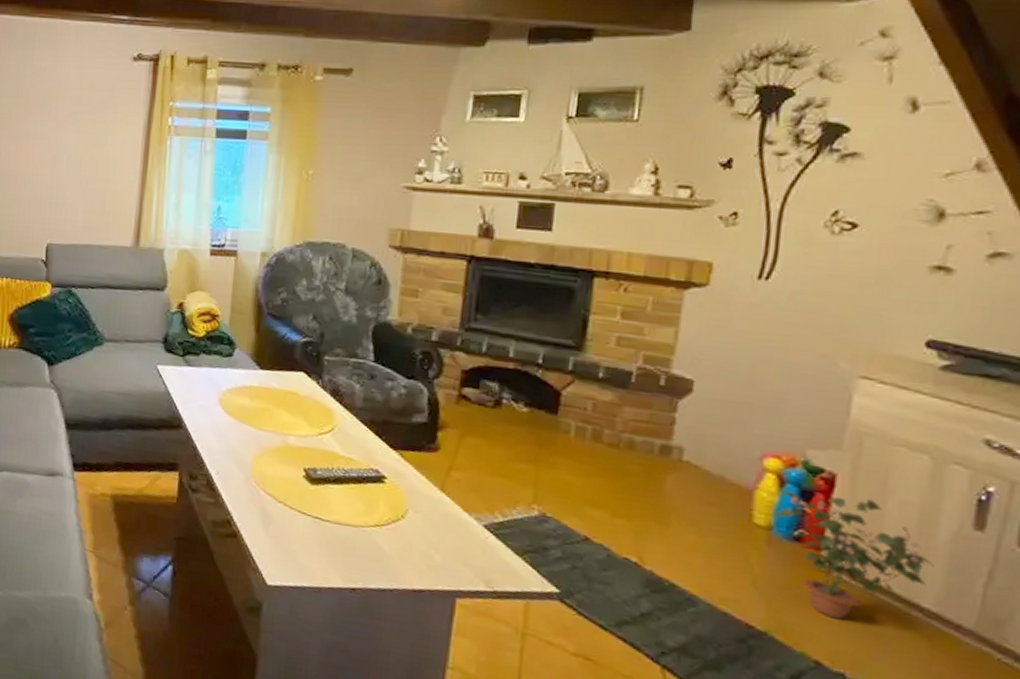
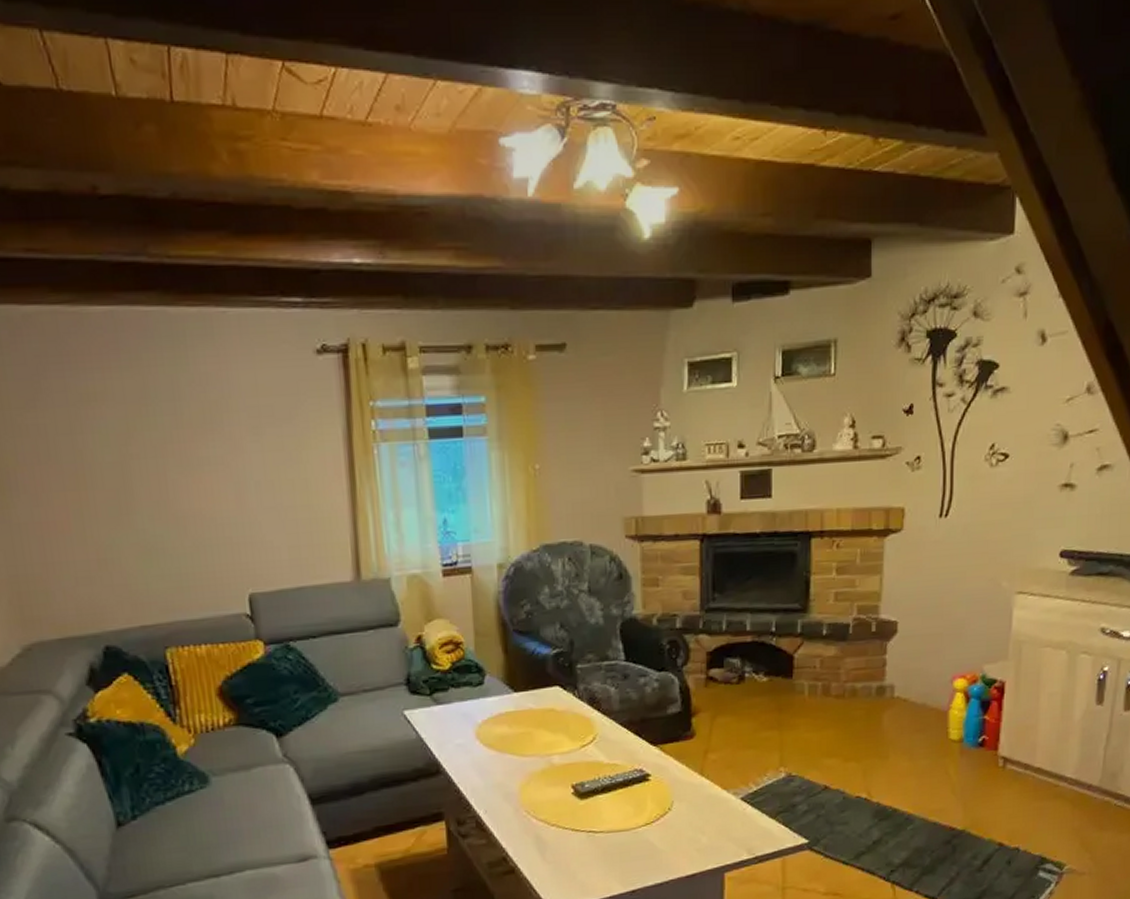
potted plant: present [776,491,935,620] -> none [965,697,1073,805]

